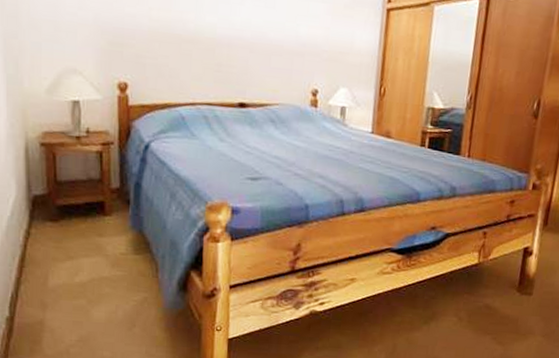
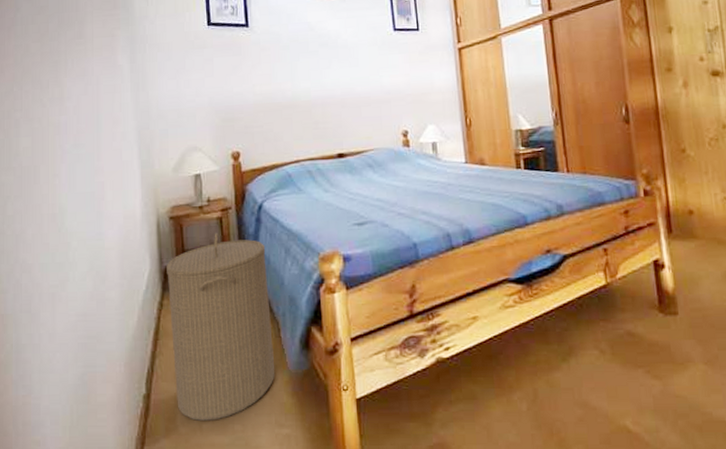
laundry hamper: none [35,166,150,346] -> present [166,232,275,421]

